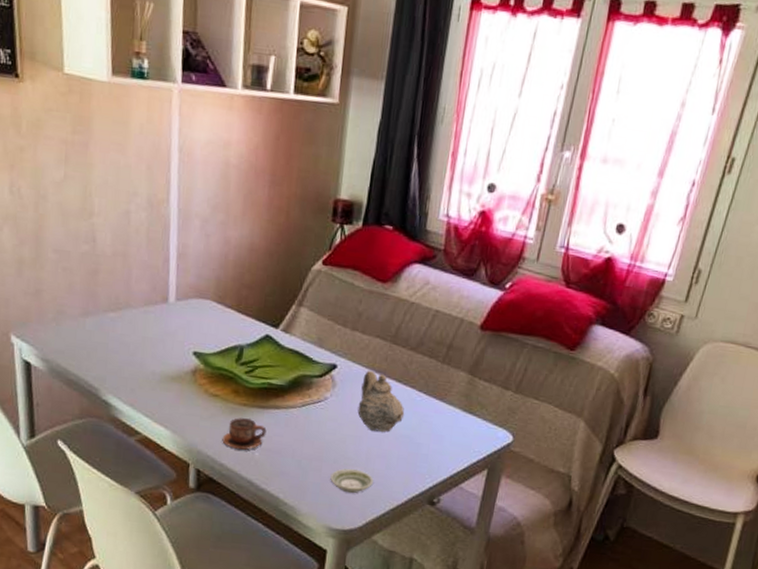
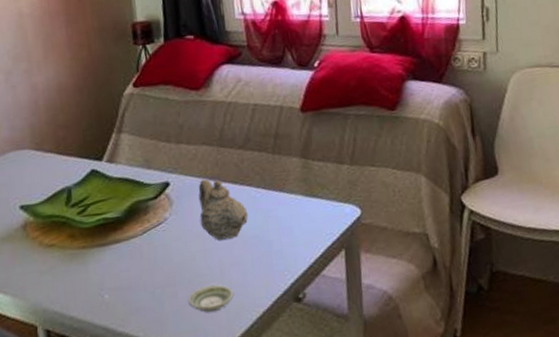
cup: present [222,418,267,451] -> none [67,260,112,297]

